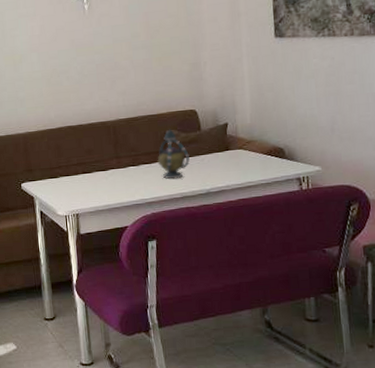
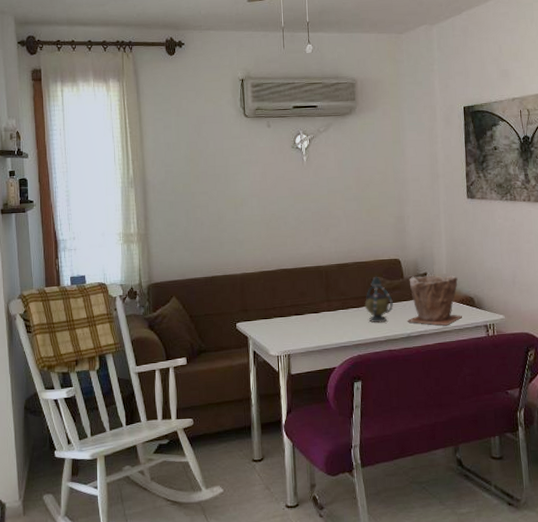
plant pot: none [206,124,270,180] -> present [407,275,462,326]

